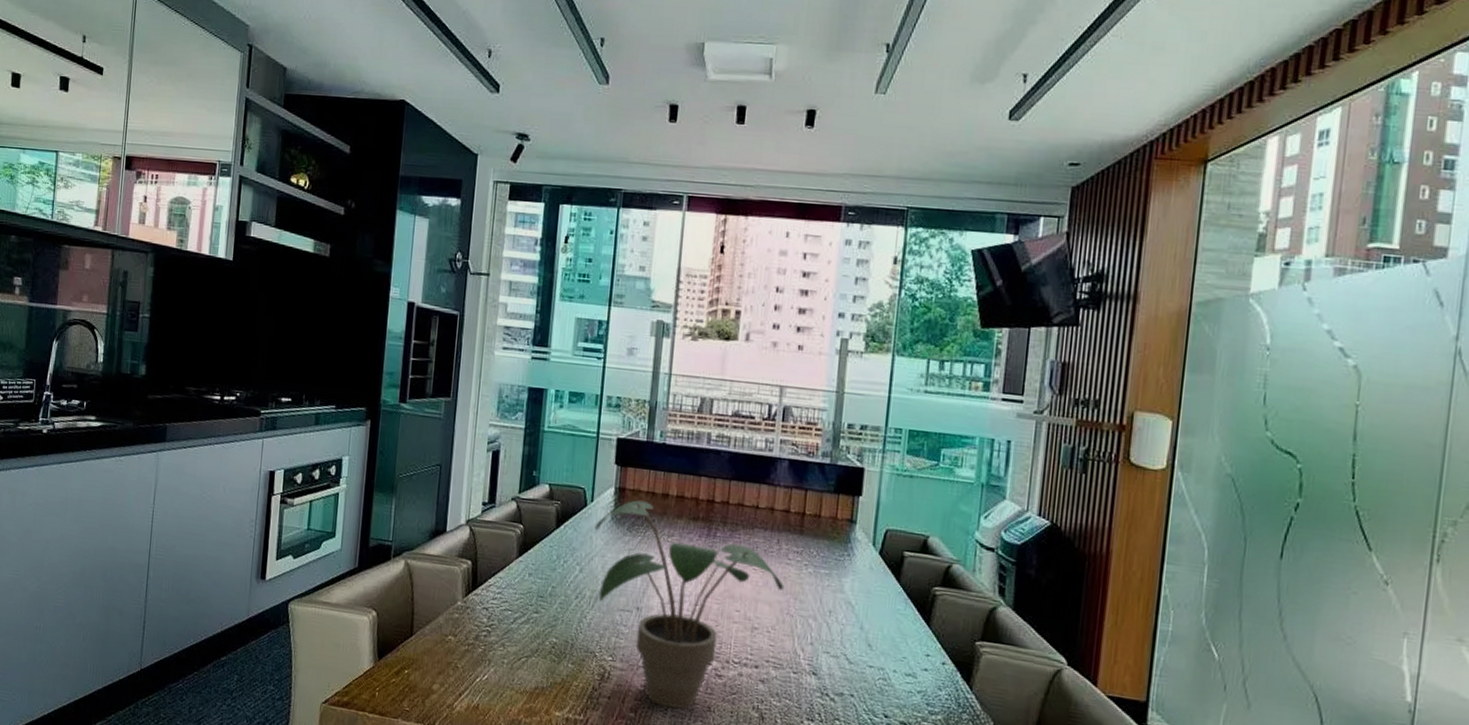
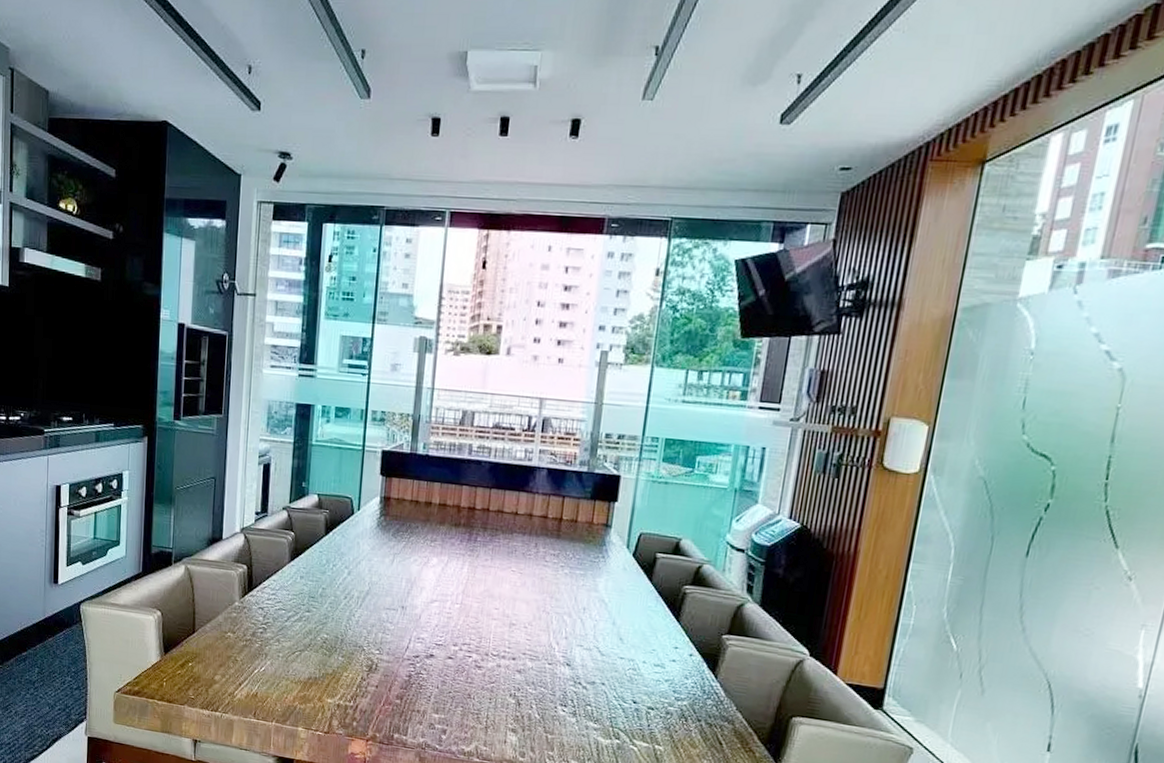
potted plant: present [595,500,784,709] -> none [361,508,541,697]

